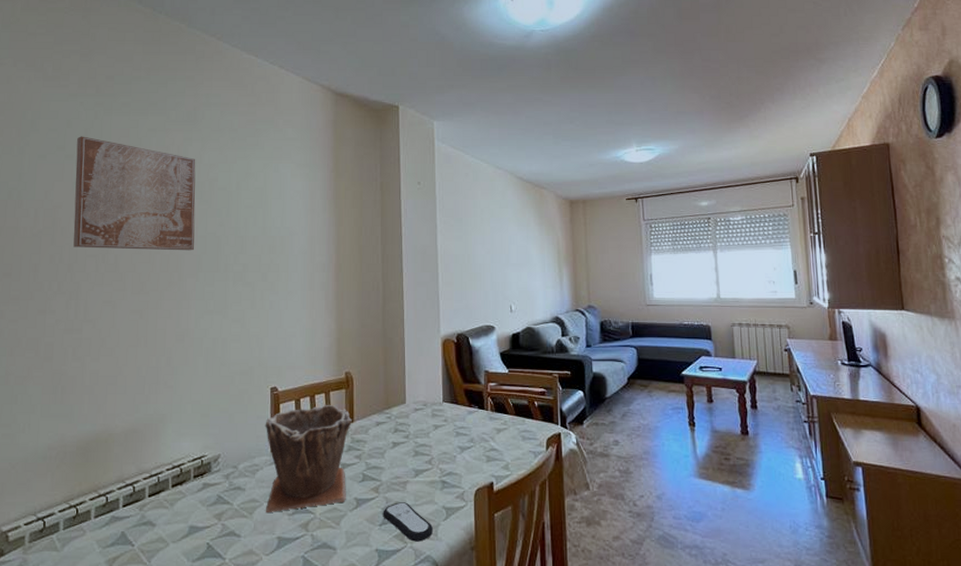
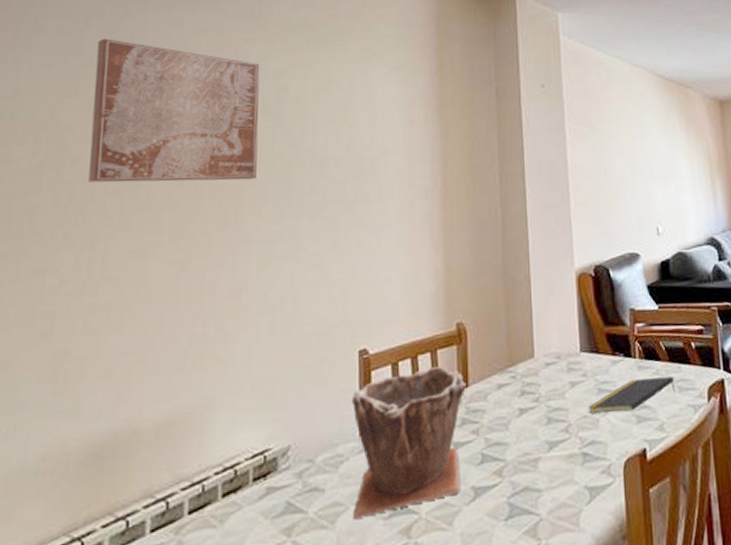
remote control: present [383,502,433,542] -> none [509,485,573,537]
notepad: none [447,428,520,452] -> present [587,377,676,413]

